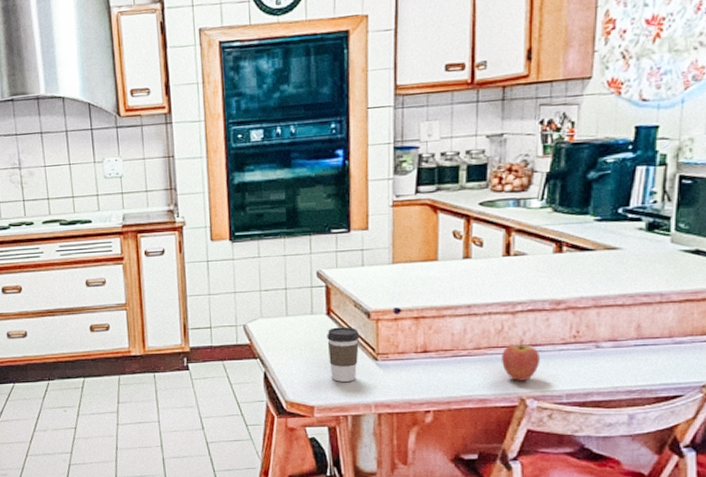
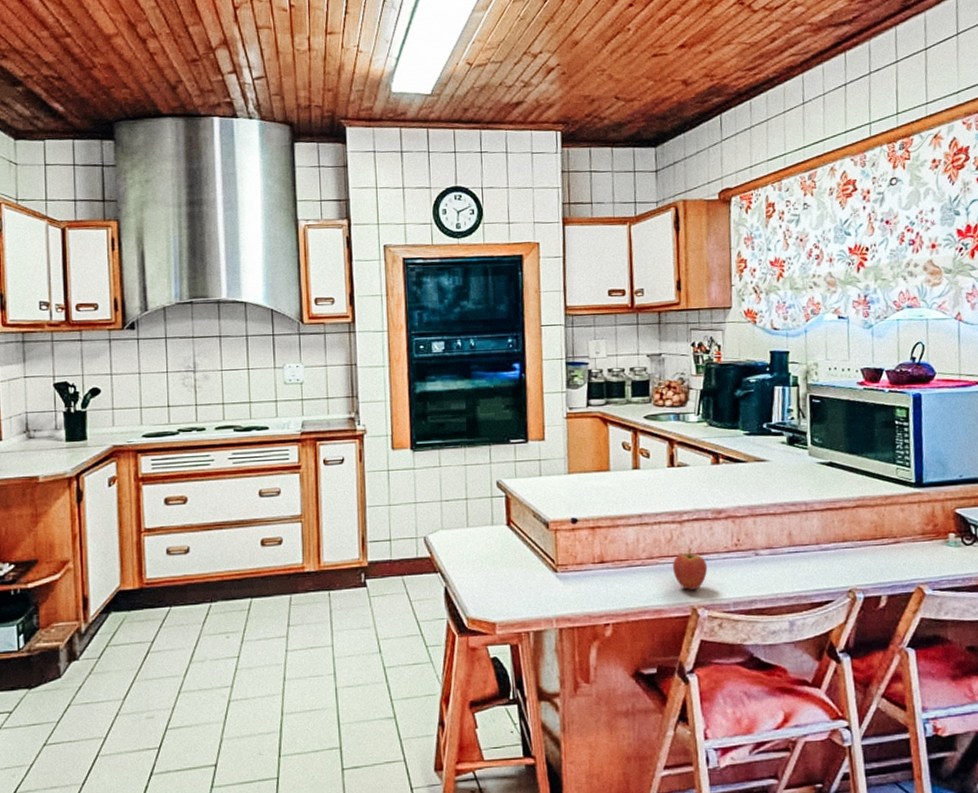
coffee cup: present [327,327,360,382] -> none [507,537,540,596]

